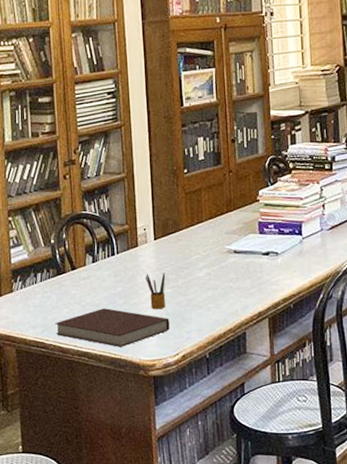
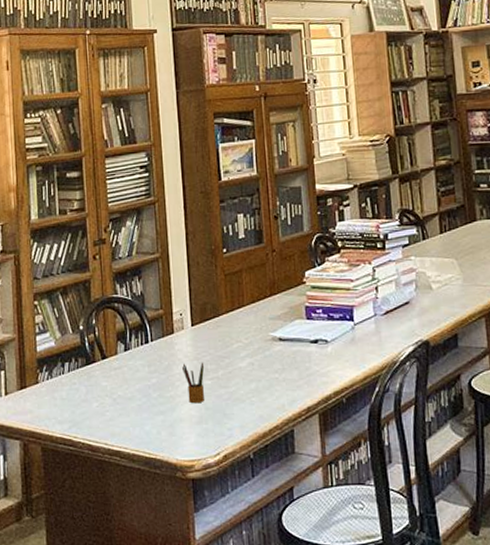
notebook: present [55,308,170,347] -> none [84,402,210,446]

